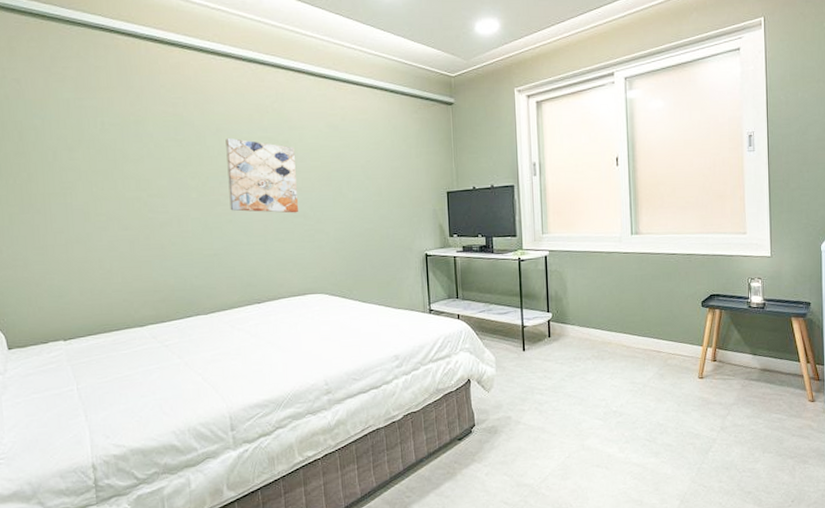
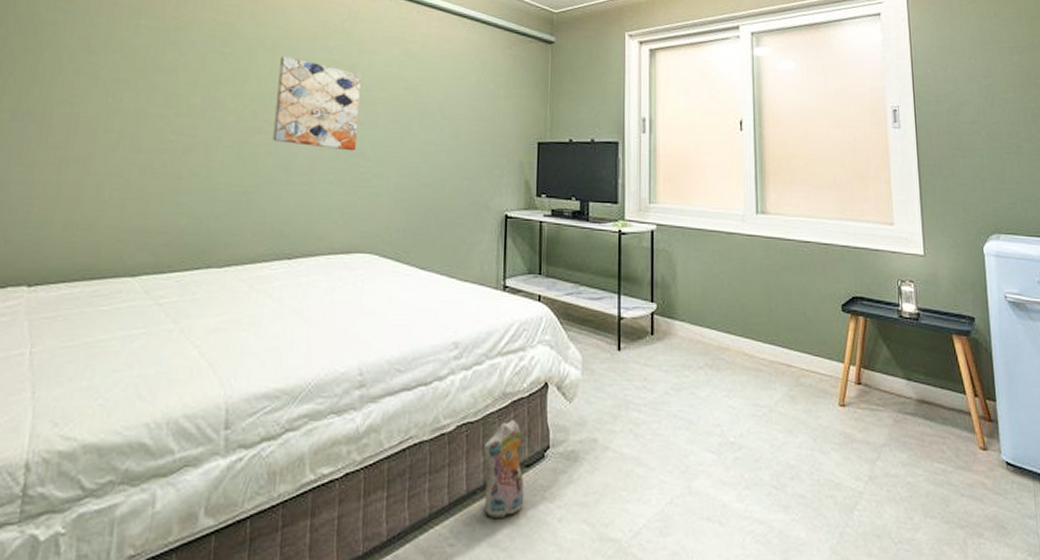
plush toy: none [425,407,459,477] -> present [483,419,525,518]

